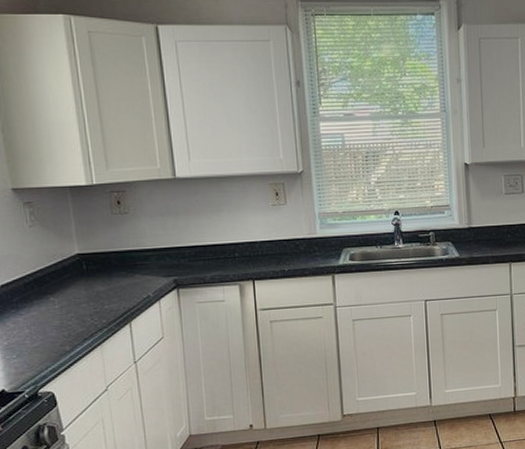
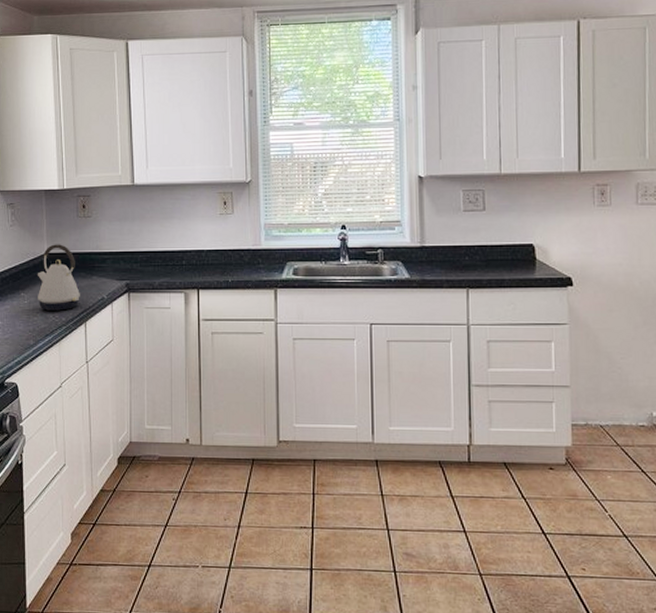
kettle: none [67,243,122,314] -> present [37,244,80,311]

